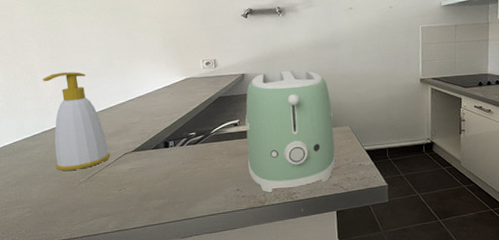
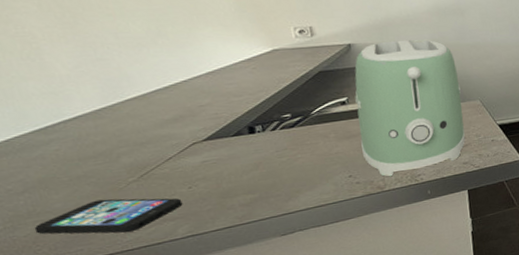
smartphone: none [18,194,114,223] -> present [34,198,183,234]
soap bottle: present [42,71,111,171] -> none [49,42,172,170]

